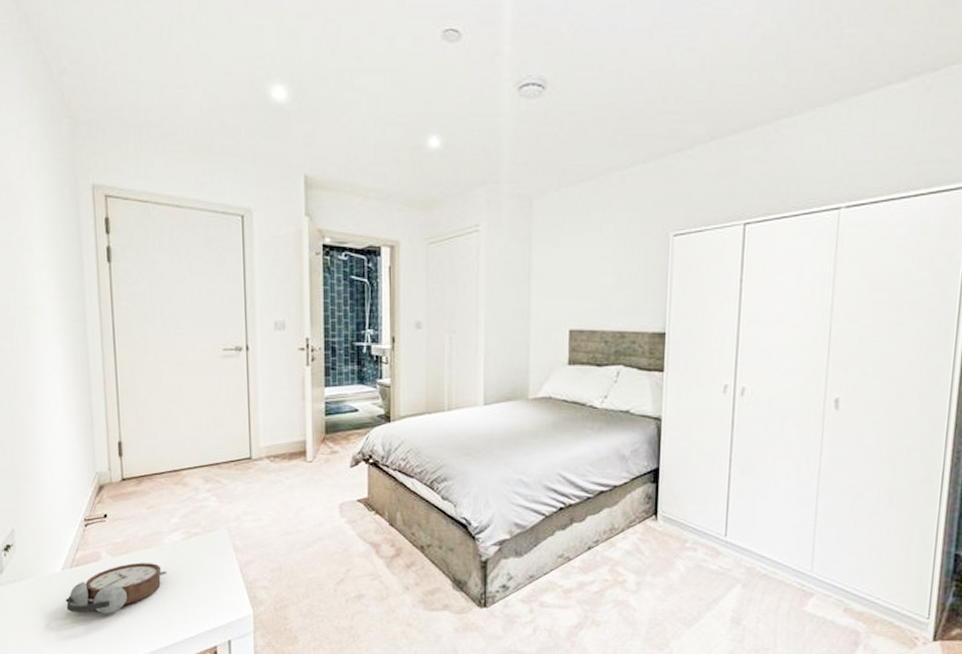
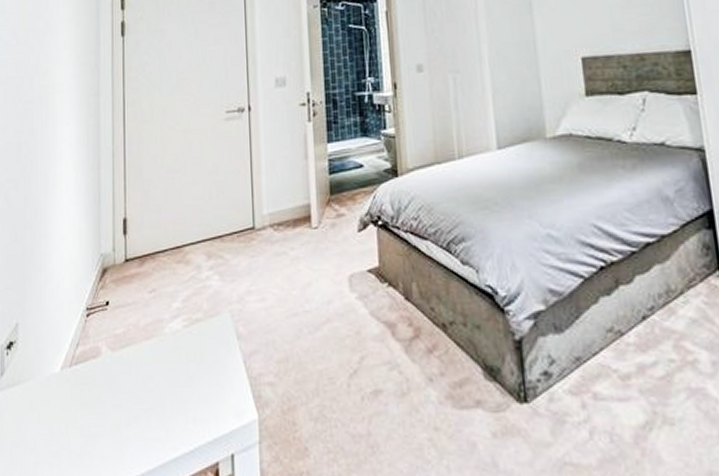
alarm clock: present [65,562,167,614] -> none [62,357,167,422]

